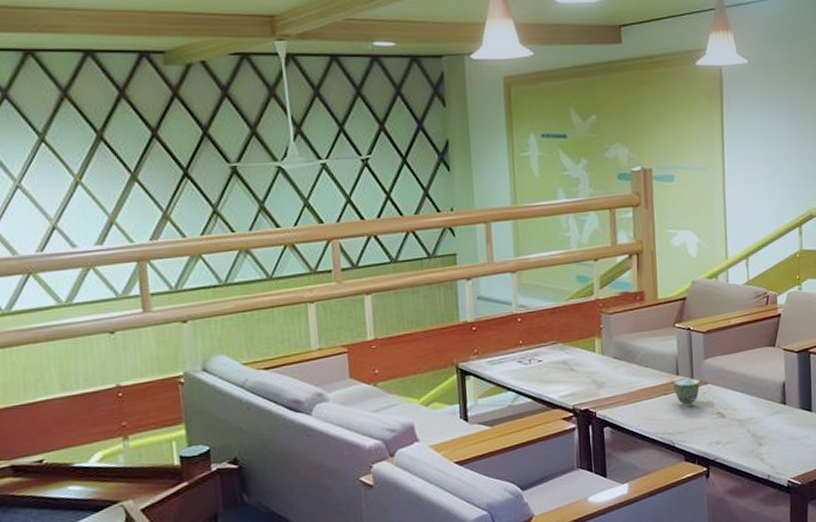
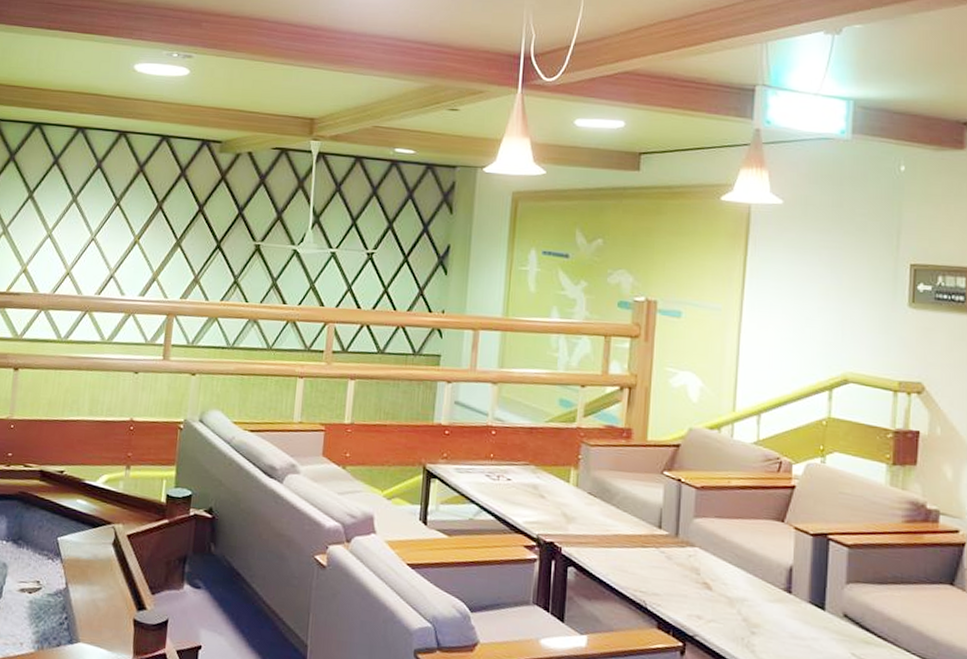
teacup: present [673,377,700,406] -> none [653,533,685,567]

